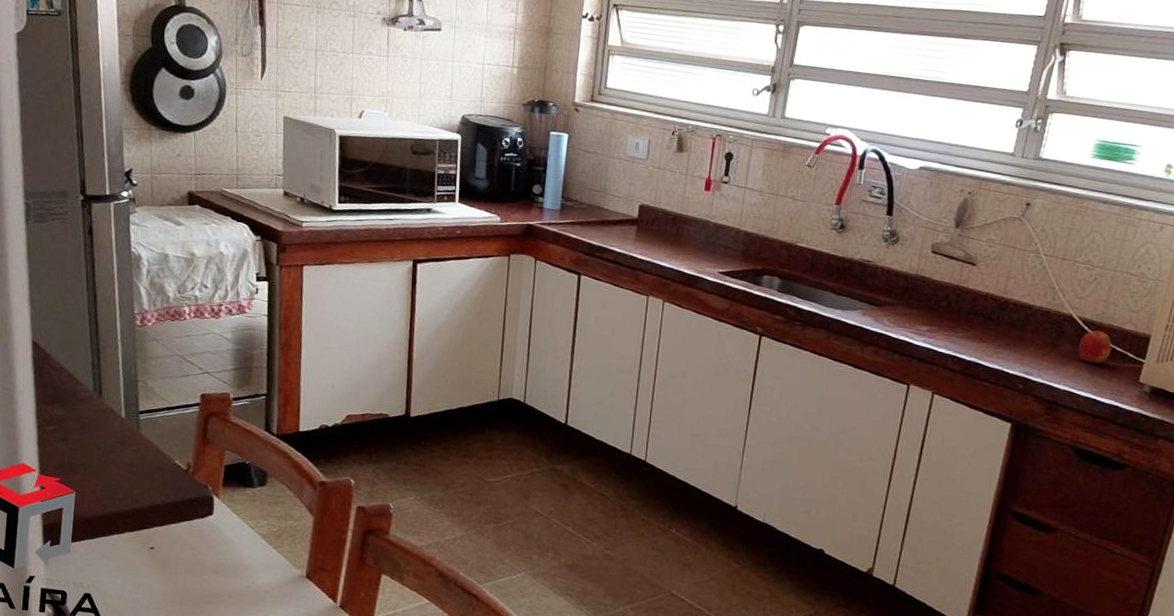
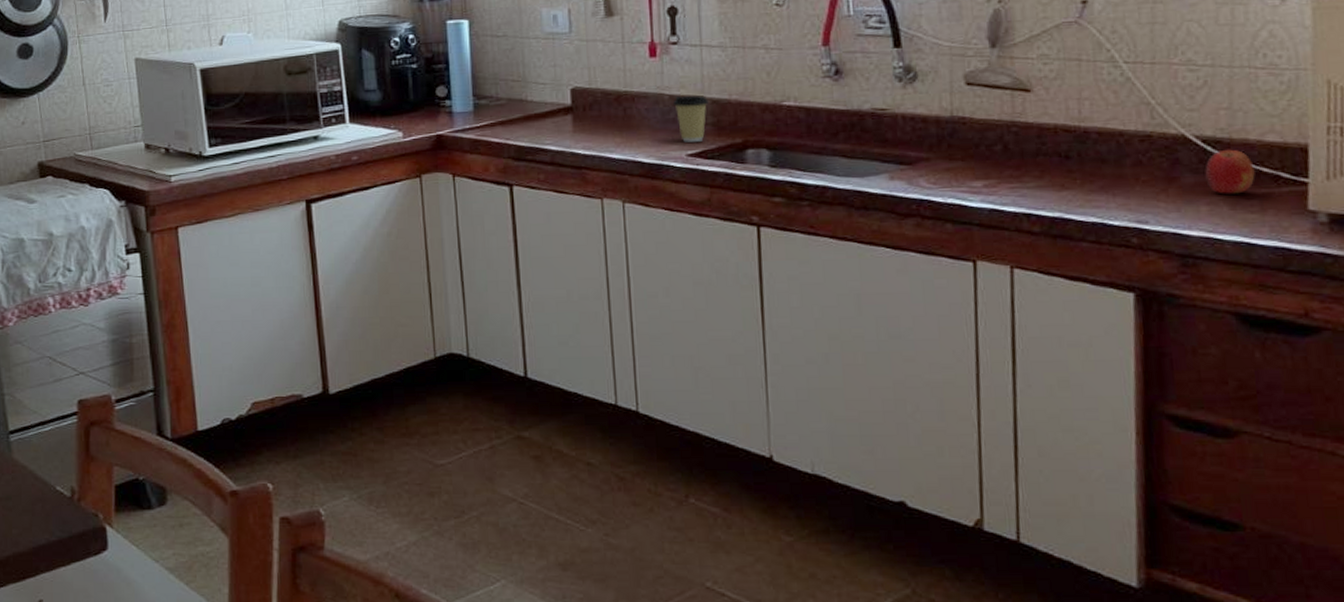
coffee cup: none [715,224,743,264] -> present [672,95,709,142]

